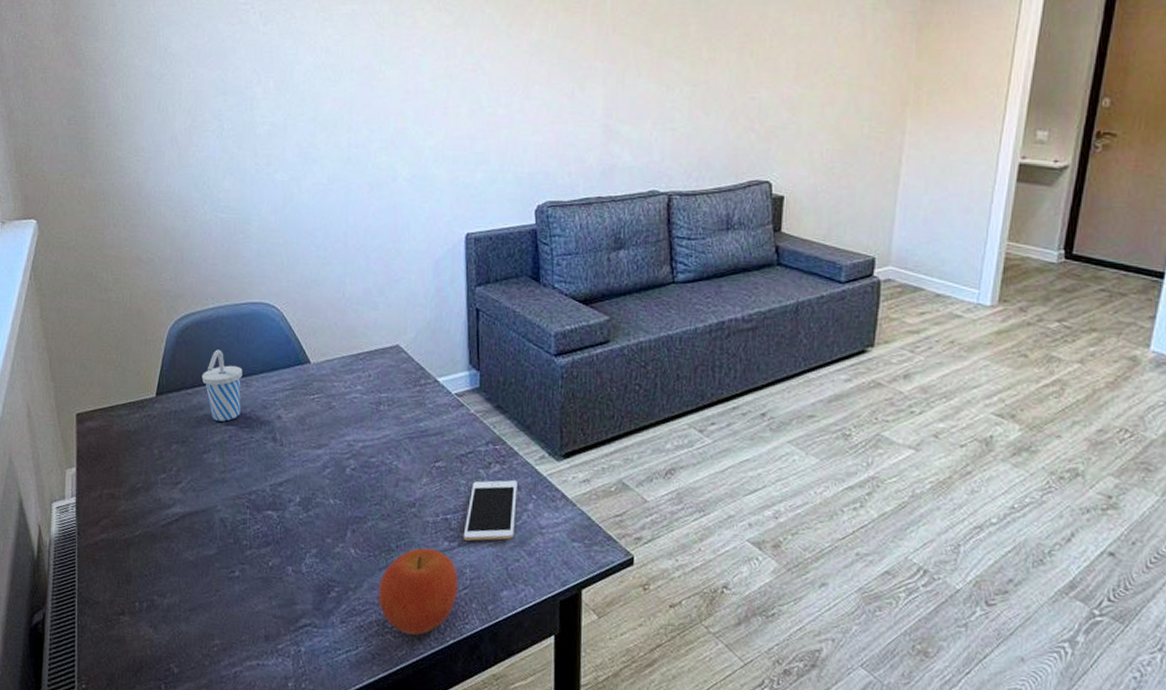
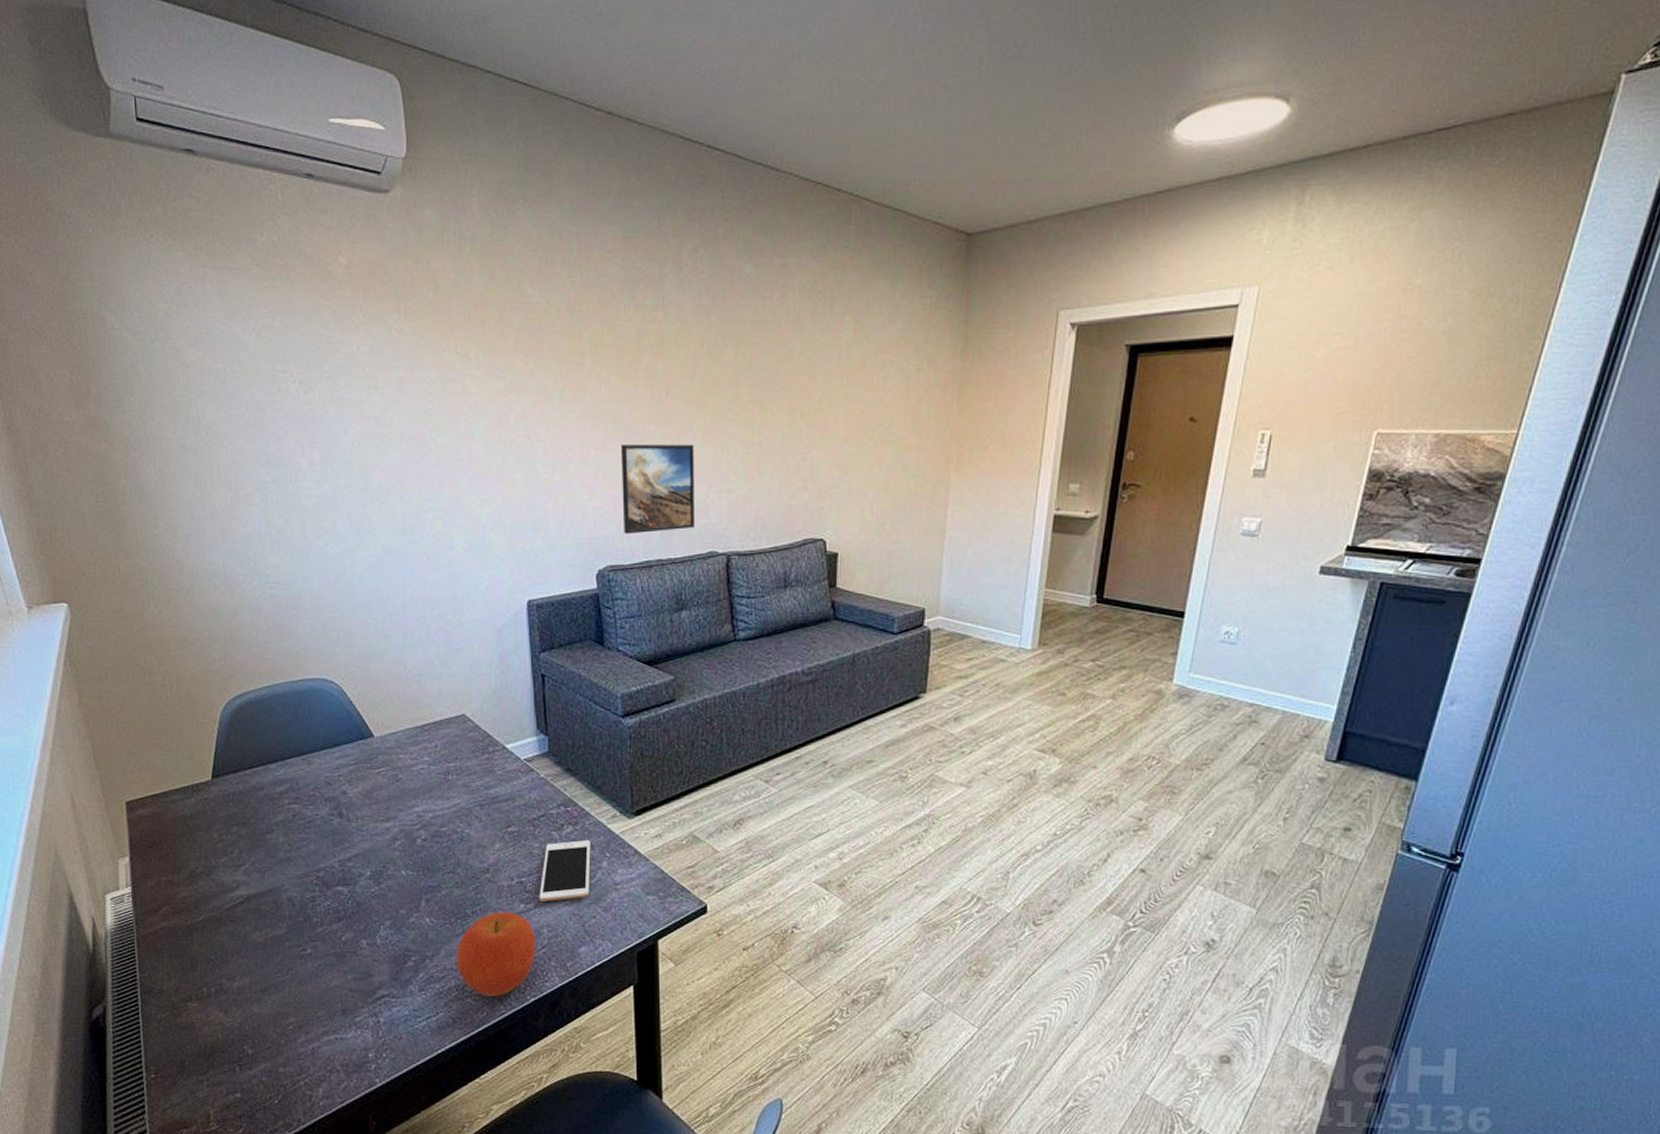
cup: present [201,349,243,422] -> none [259,728,303,800]
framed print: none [564,80,640,171] -> present [620,444,695,534]

